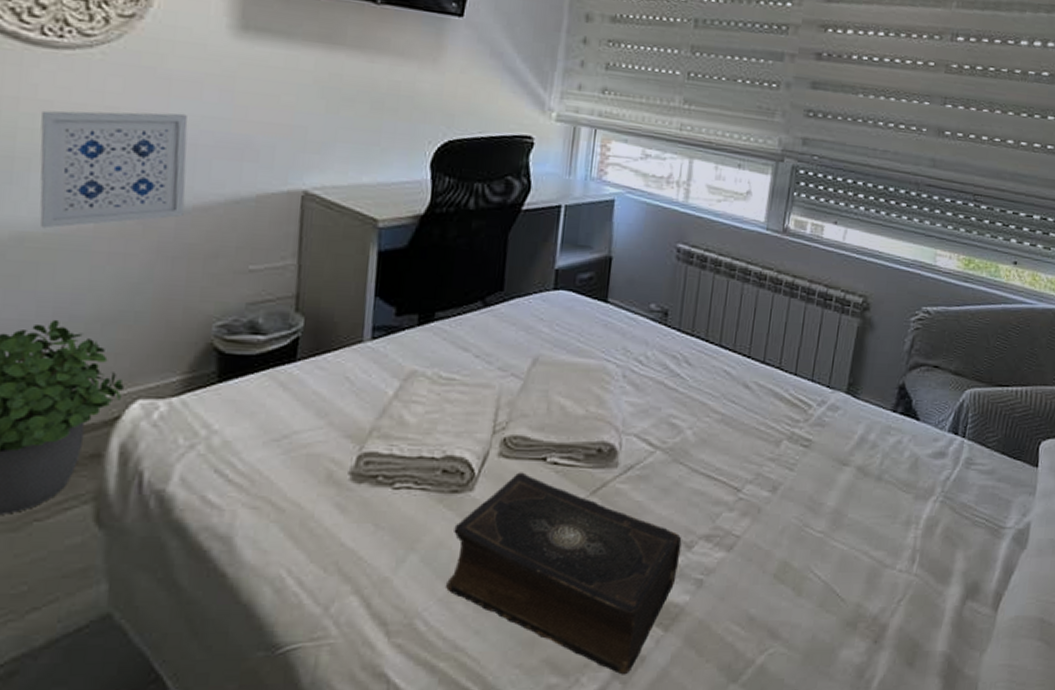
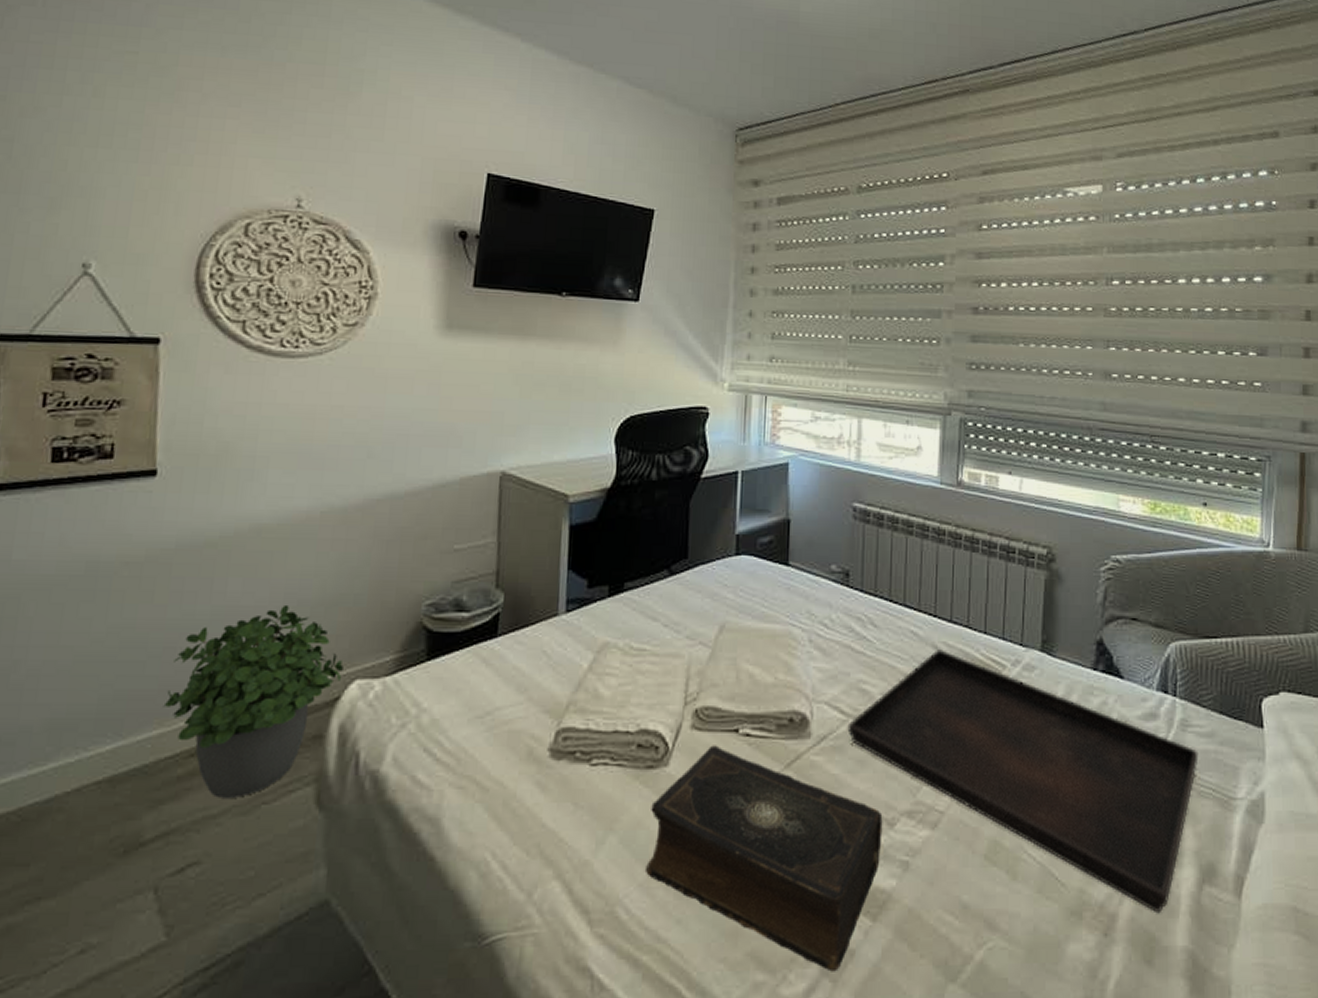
wall art: present [39,110,188,229] -> none [275,407,401,520]
serving tray: none [654,388,978,624] -> present [847,649,1199,914]

